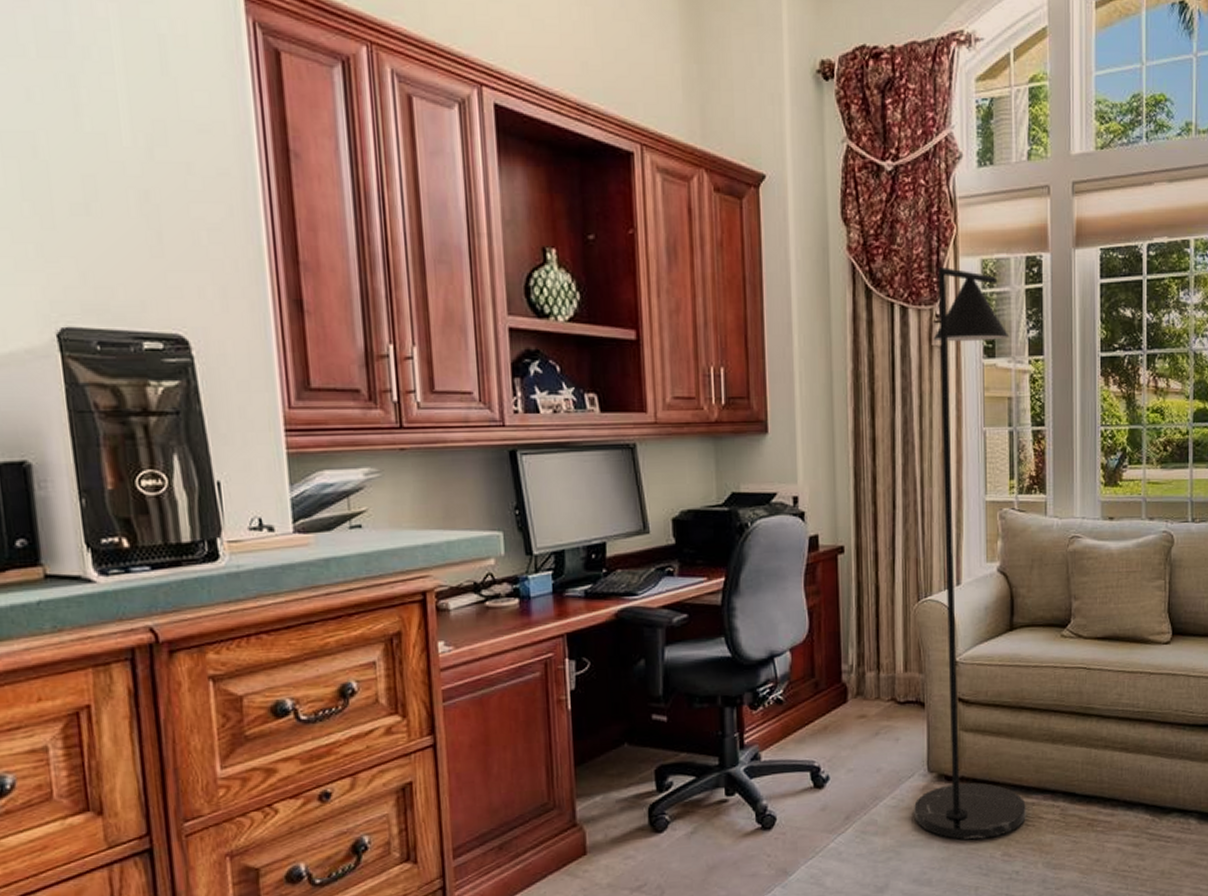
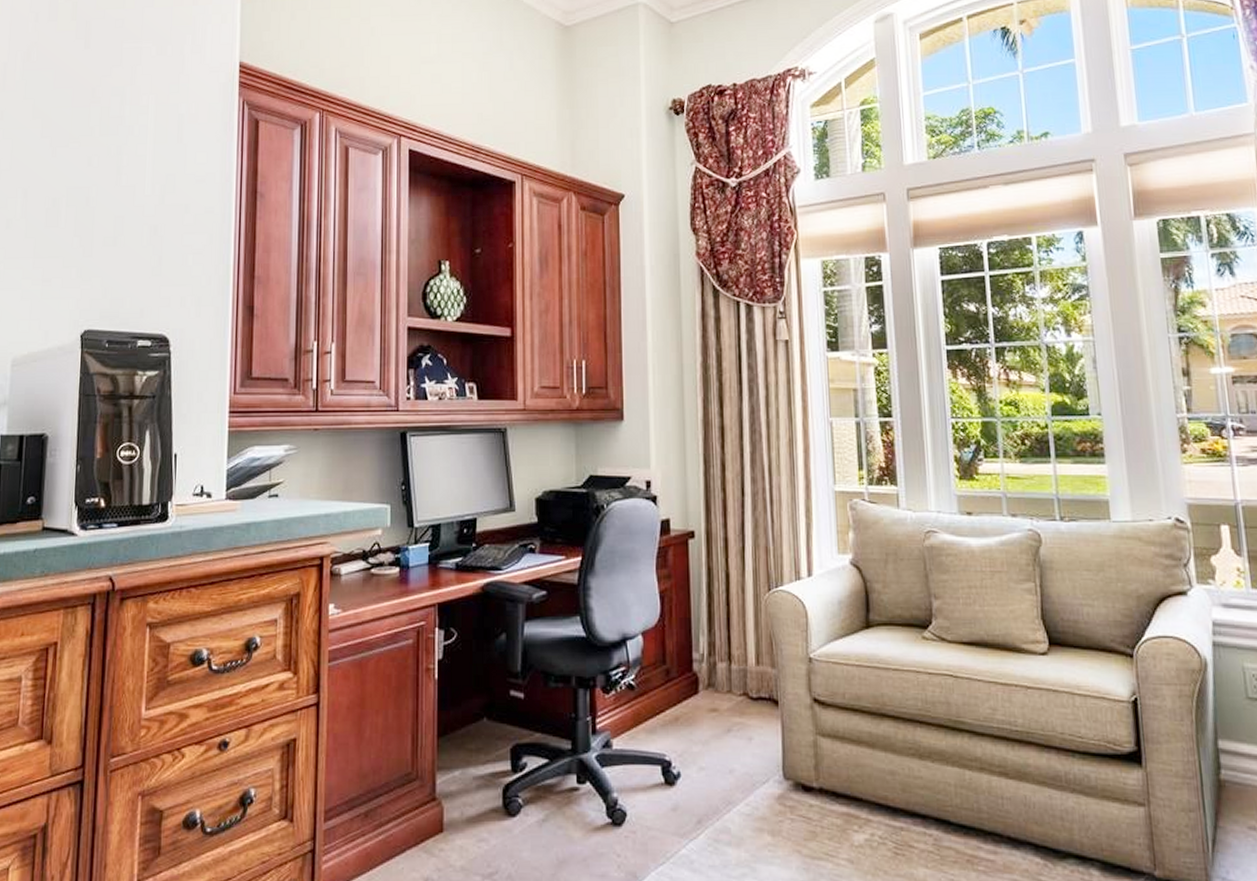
floor lamp: present [914,266,1026,840] -> none [769,267,894,864]

